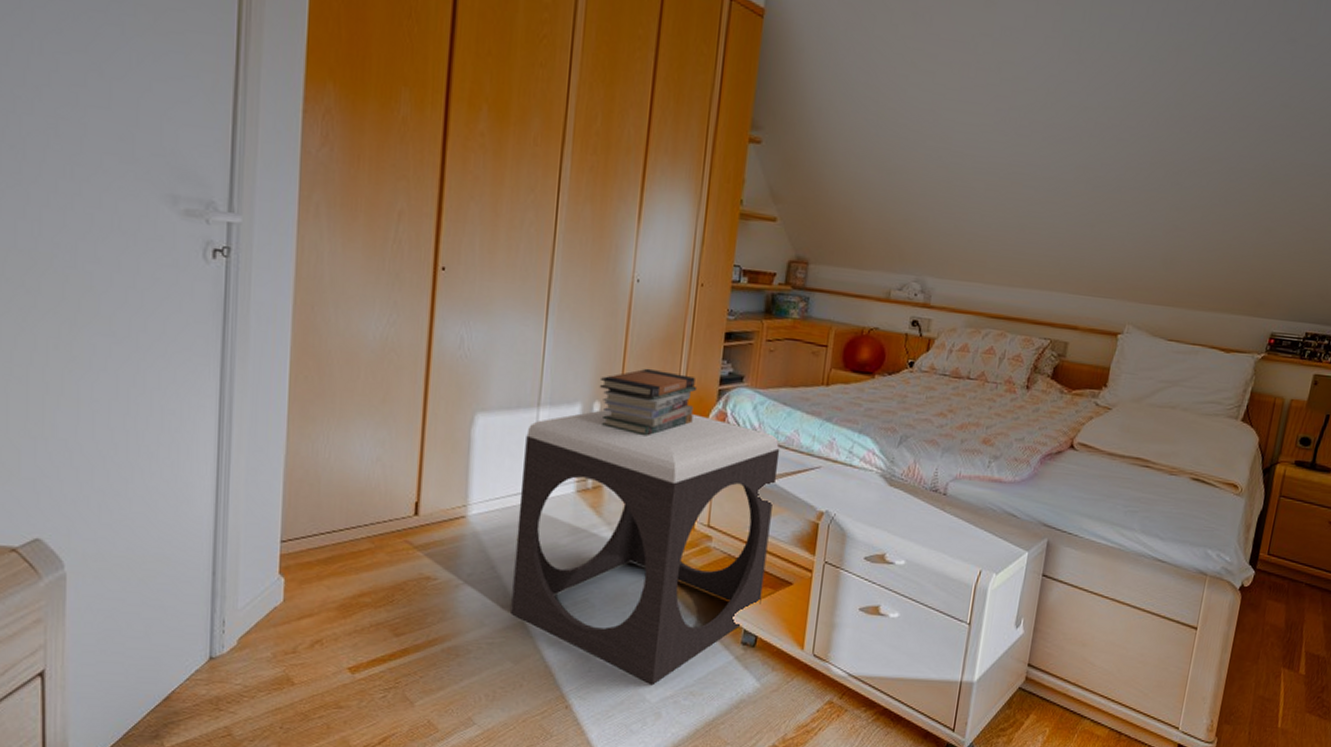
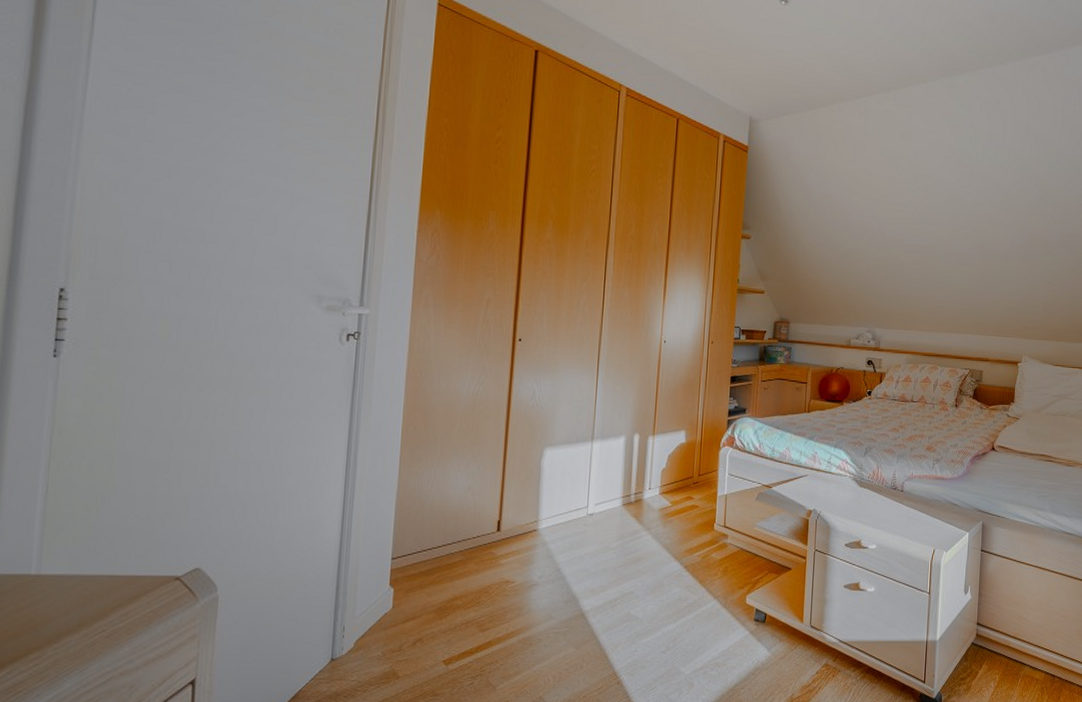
footstool: present [511,410,780,686] -> none [573,440,776,660]
book stack: present [599,368,698,436] -> none [638,406,712,459]

